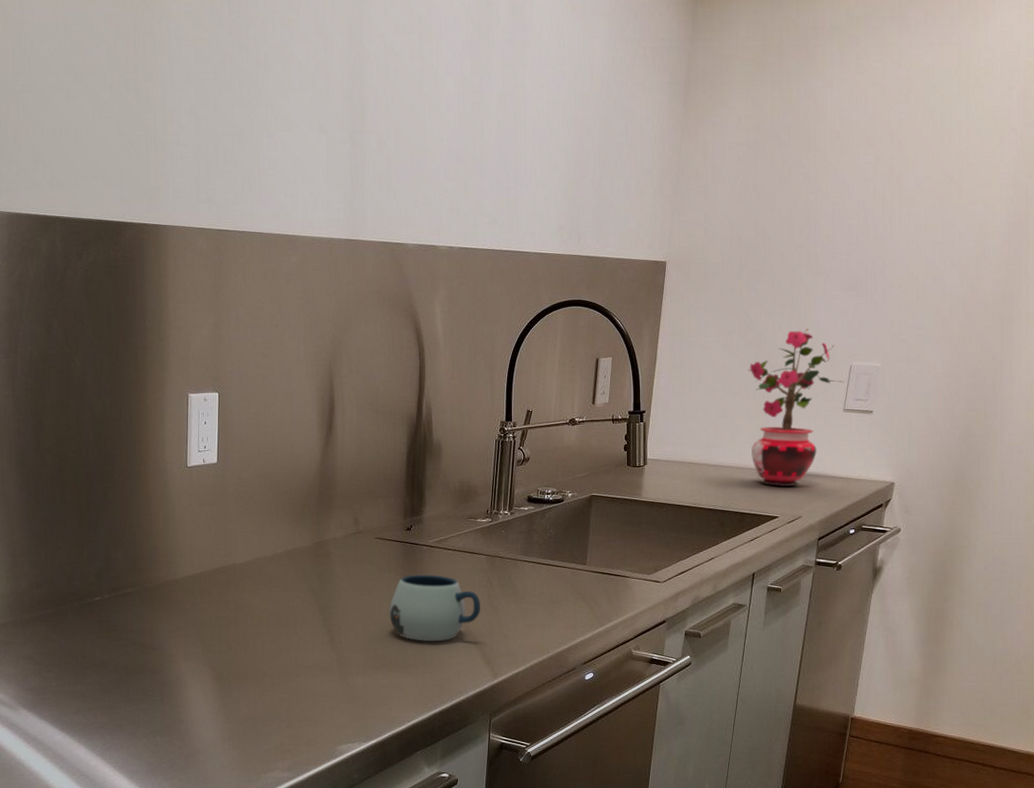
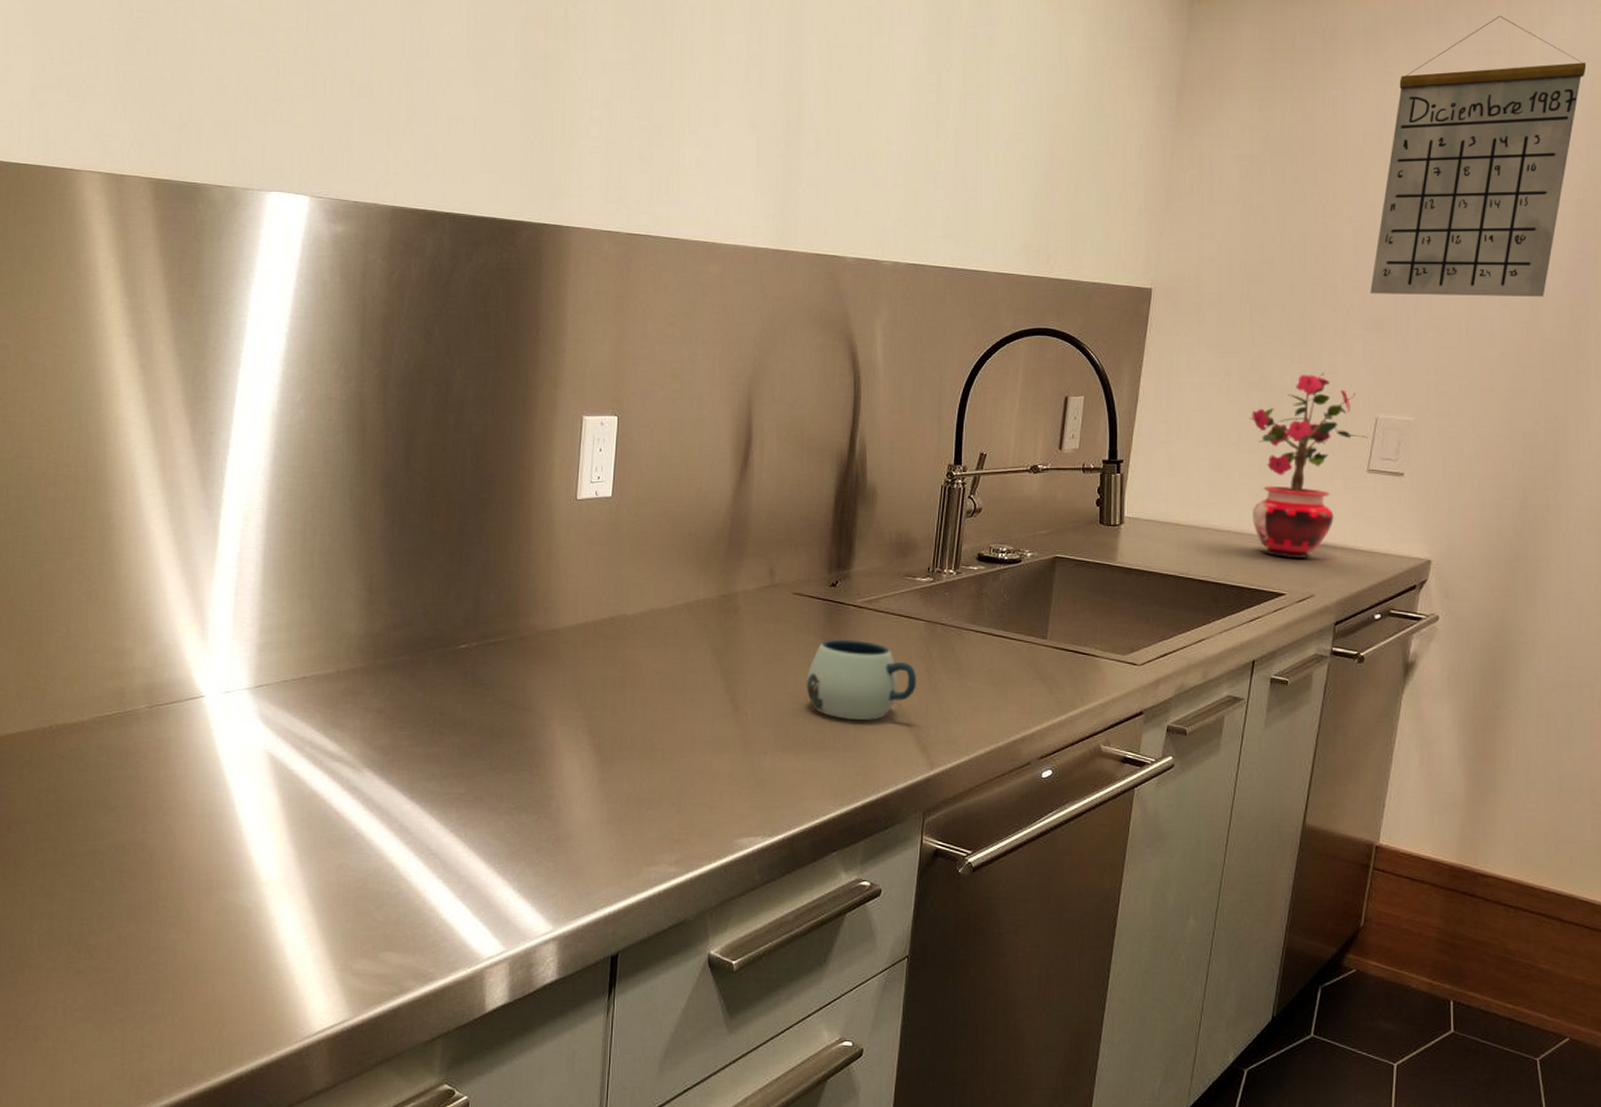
calendar: none [845,11,1021,259] -> present [1370,15,1587,297]

